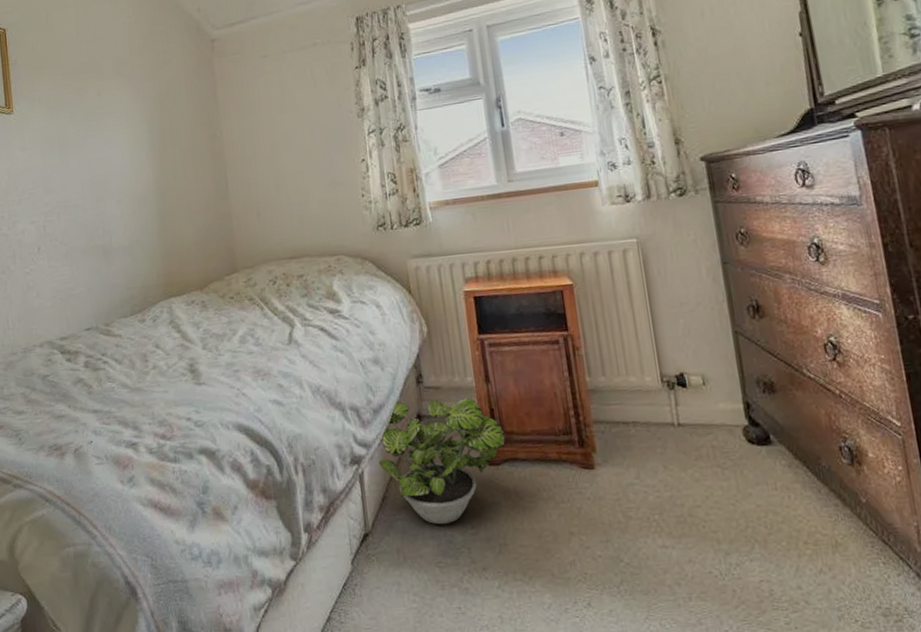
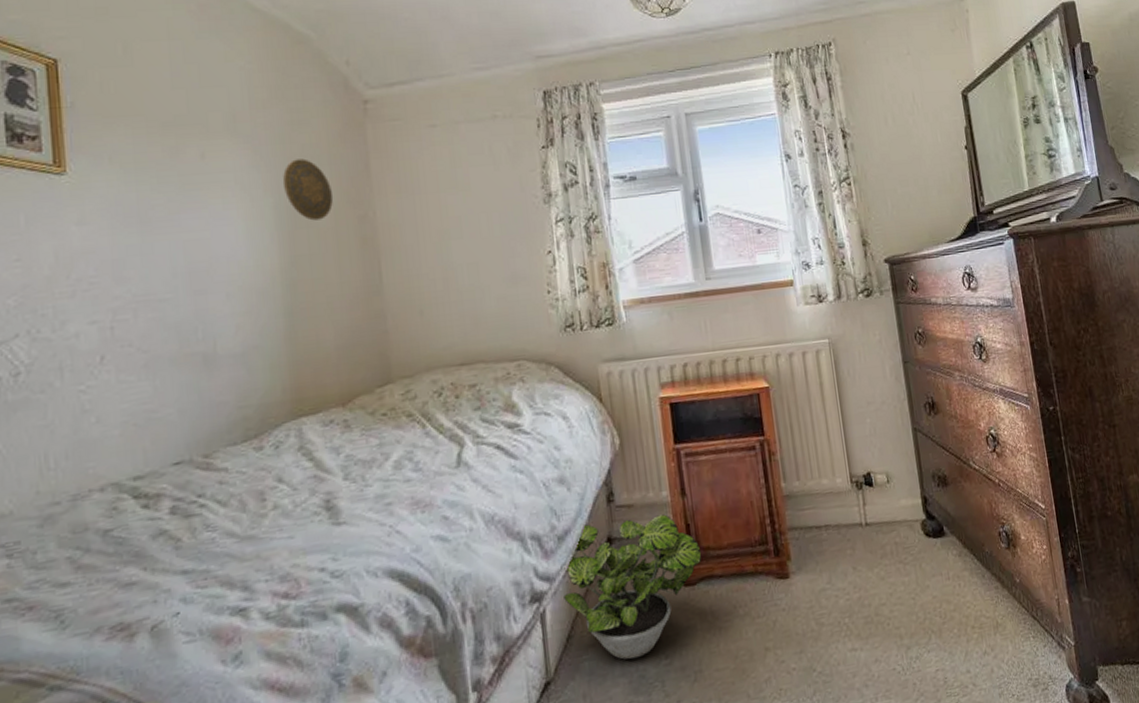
decorative plate: none [154,91,191,141] -> present [282,158,334,221]

